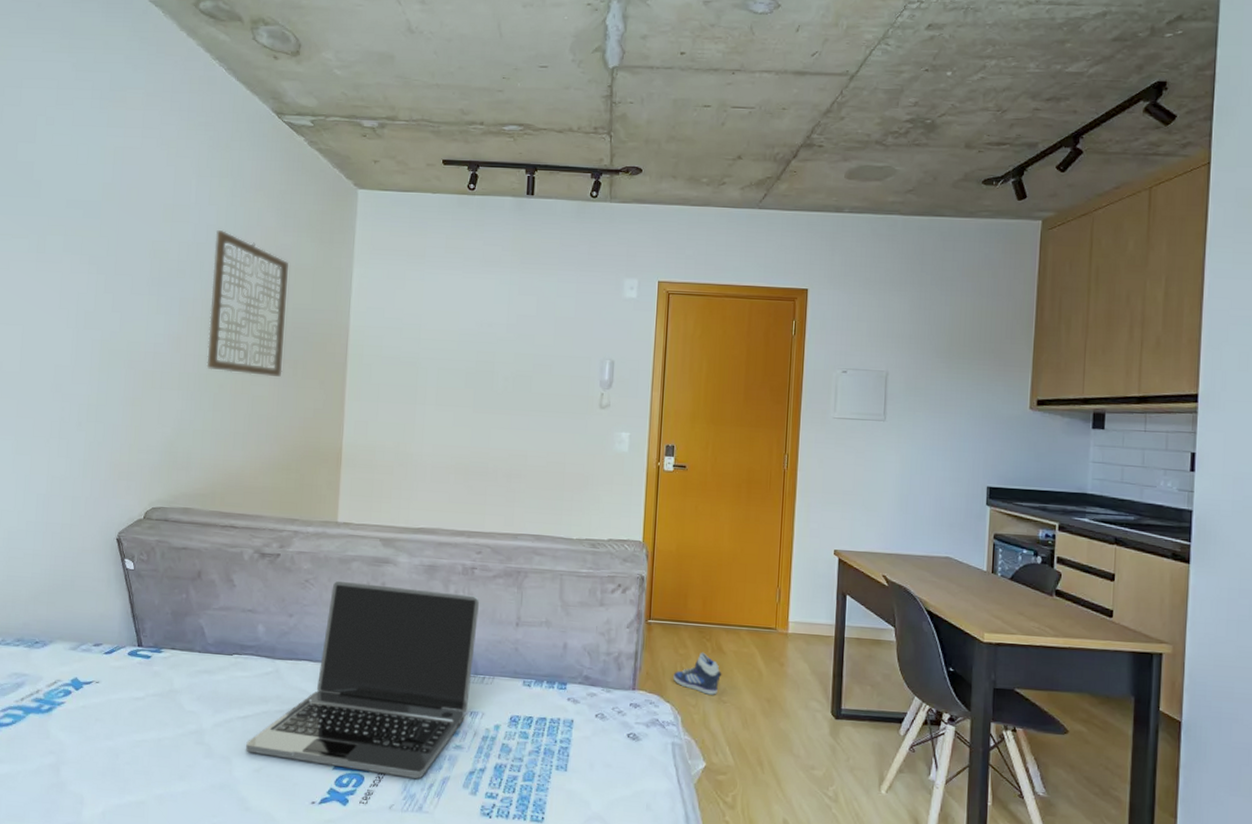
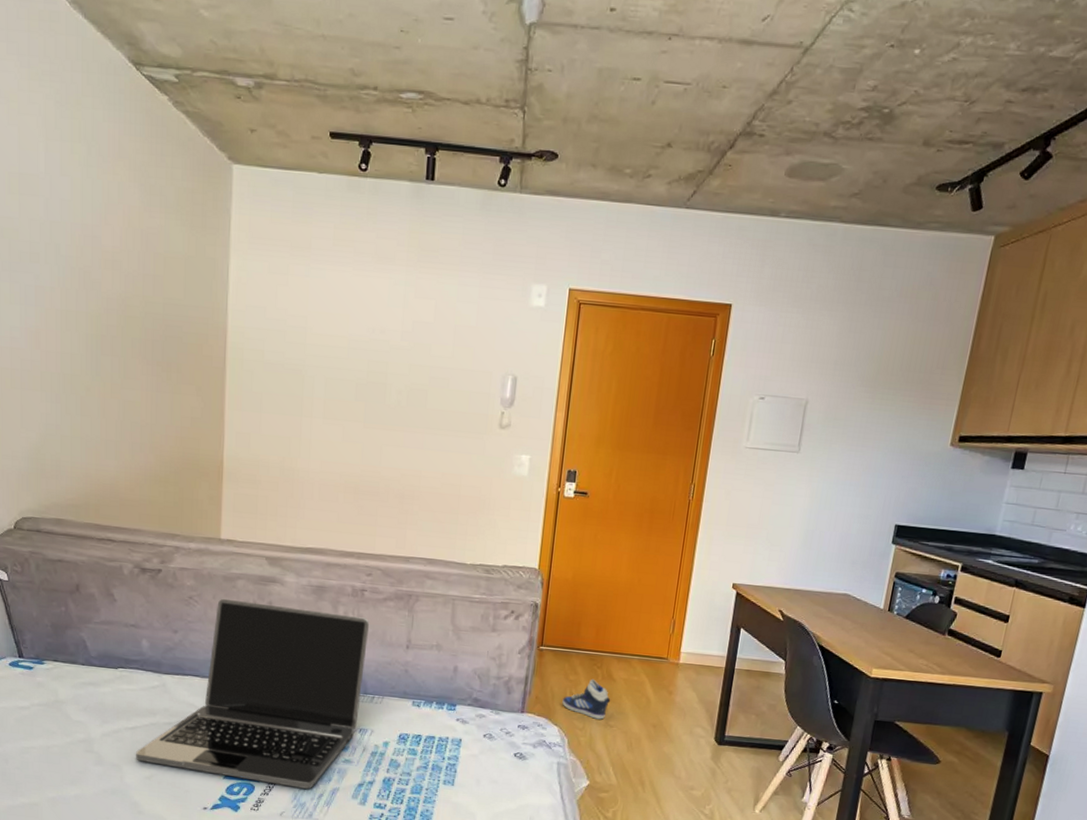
wall art: present [206,229,288,377] -> none [70,206,156,380]

